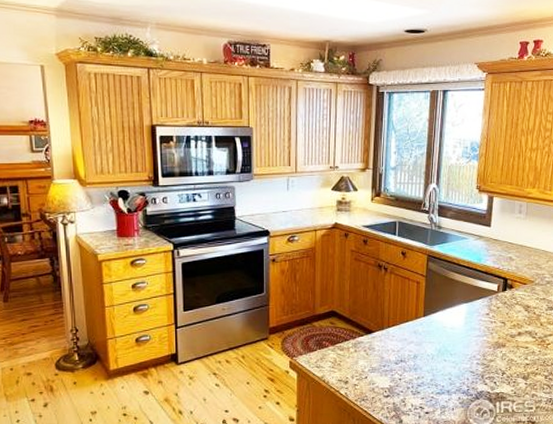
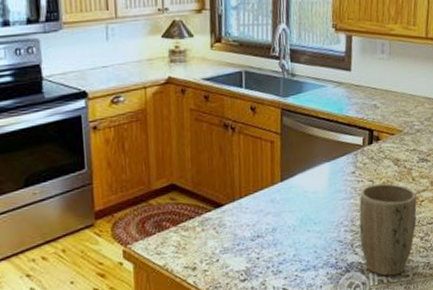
plant pot: none [490,325,543,407] -> present [359,183,417,277]

